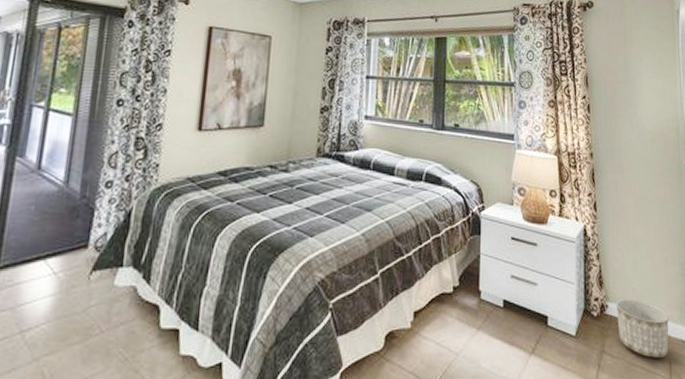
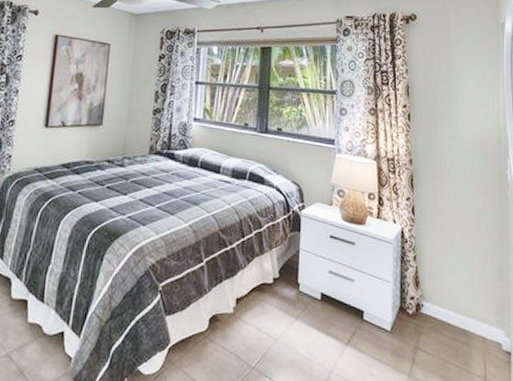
planter: present [616,299,669,358] -> none [431,300,485,358]

